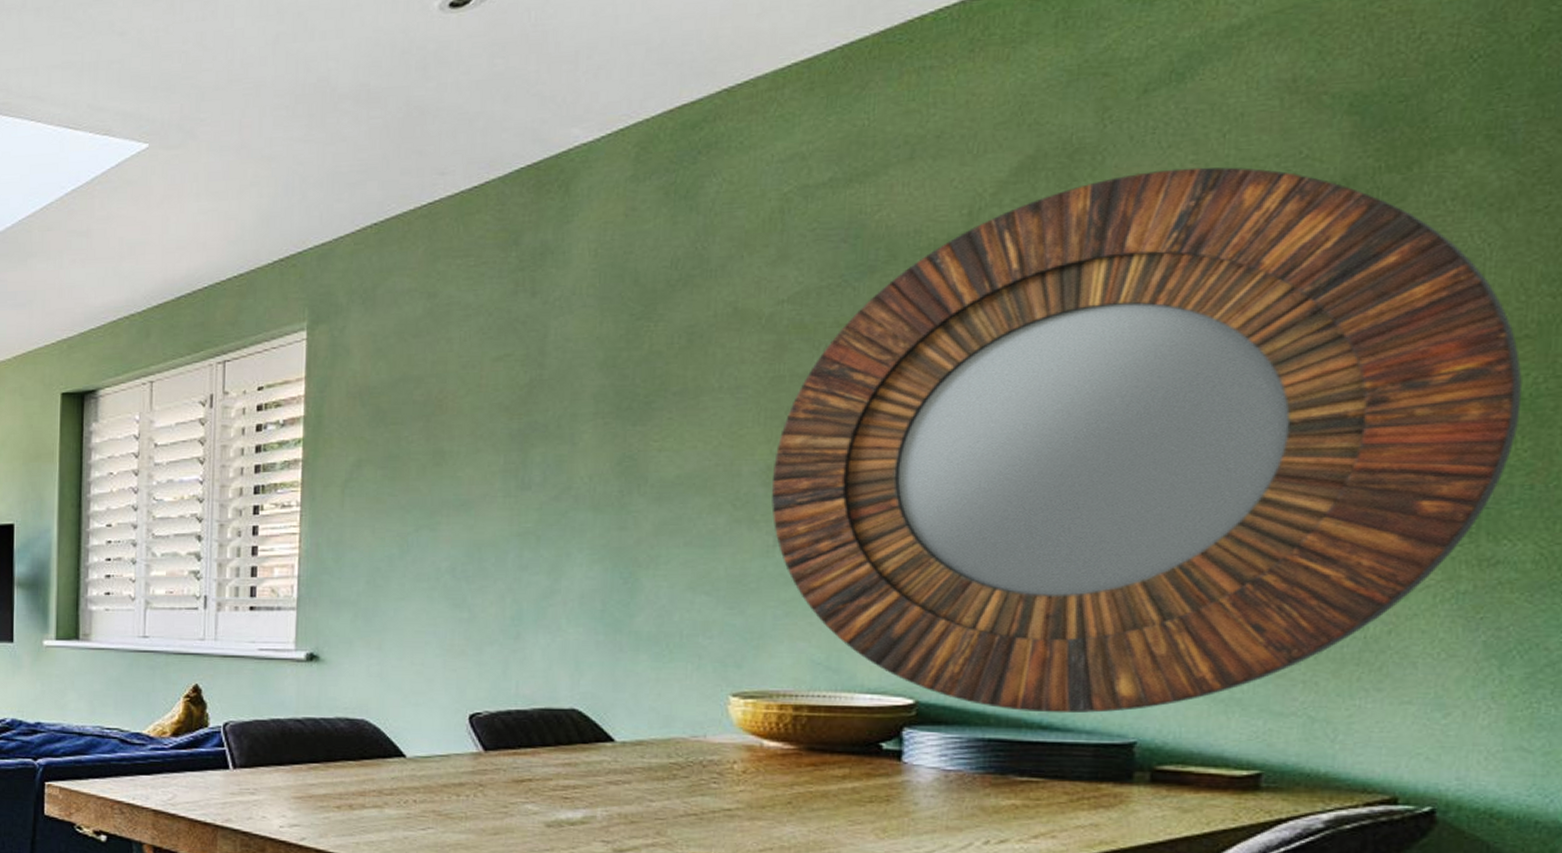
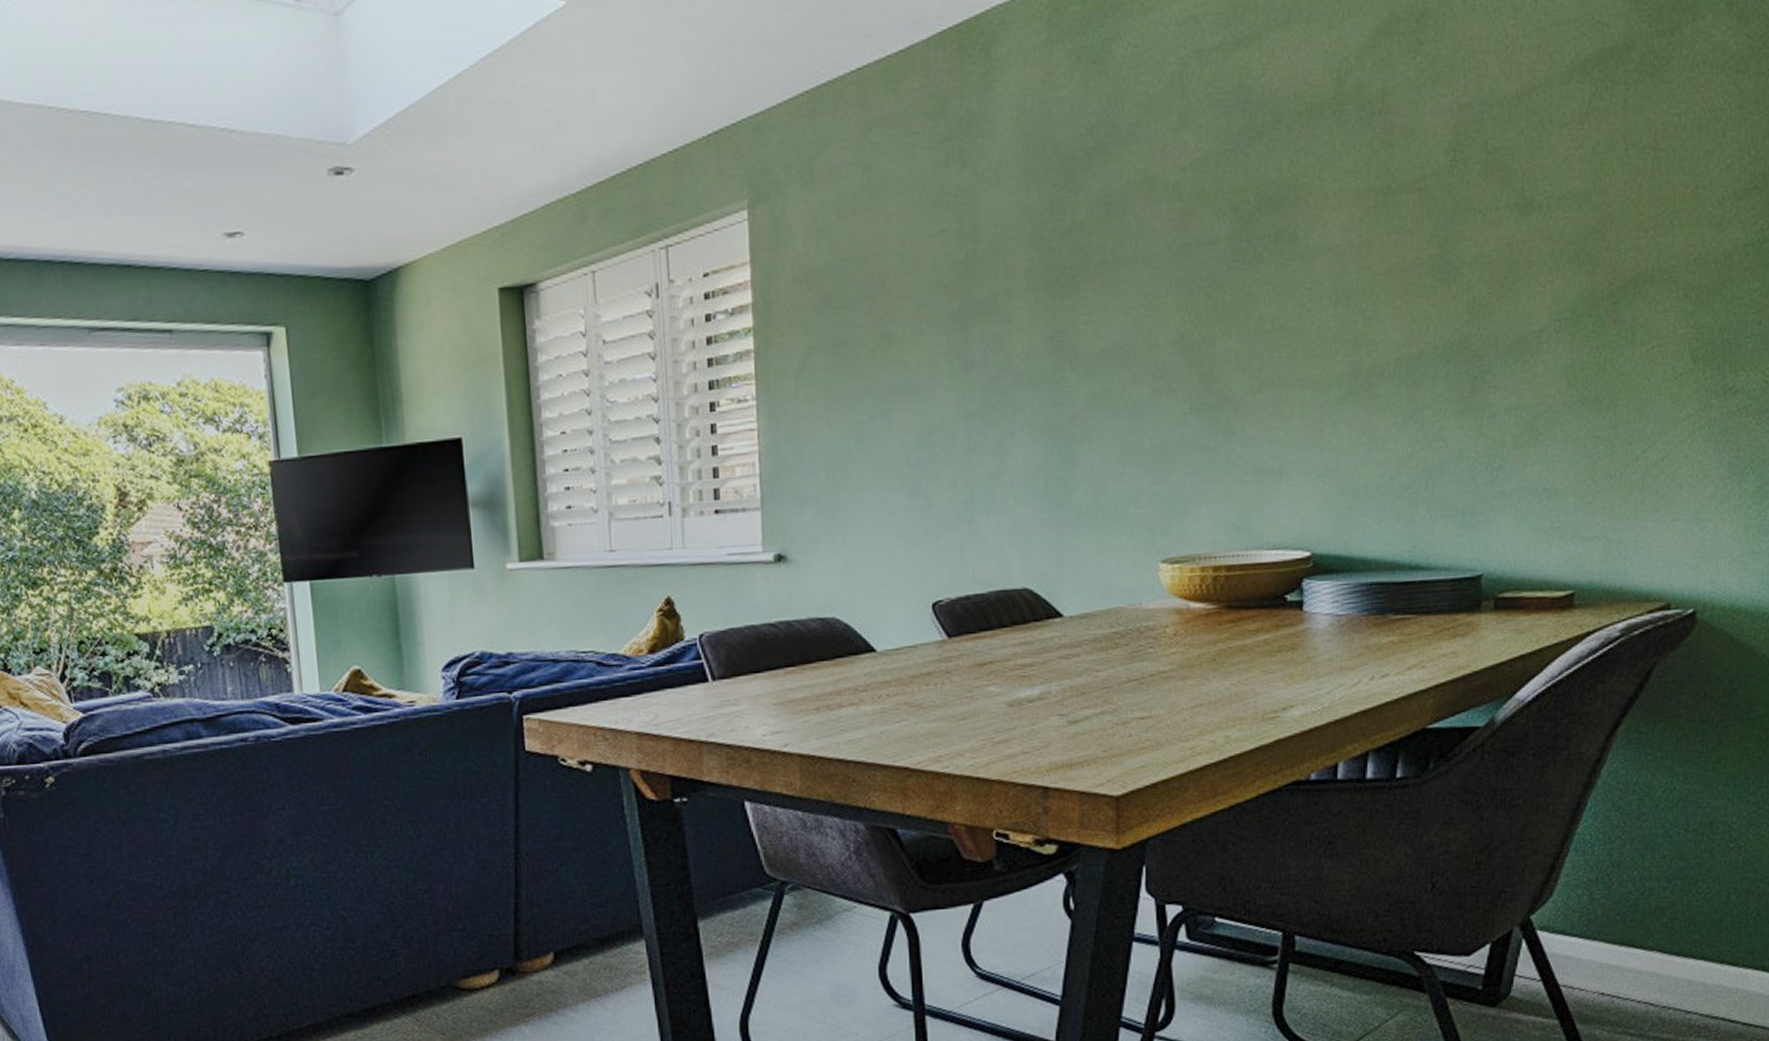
home mirror: present [771,167,1522,714] -> none [1185,31,1753,555]

